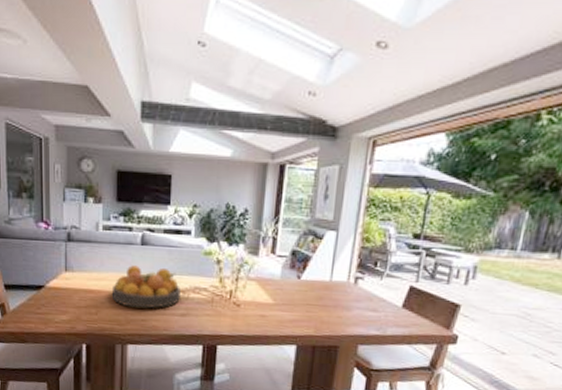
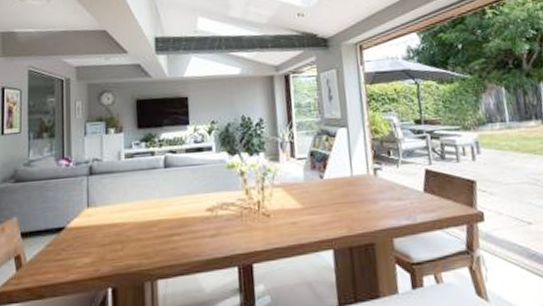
fruit bowl: present [111,265,180,309] -> none [137,189,209,237]

